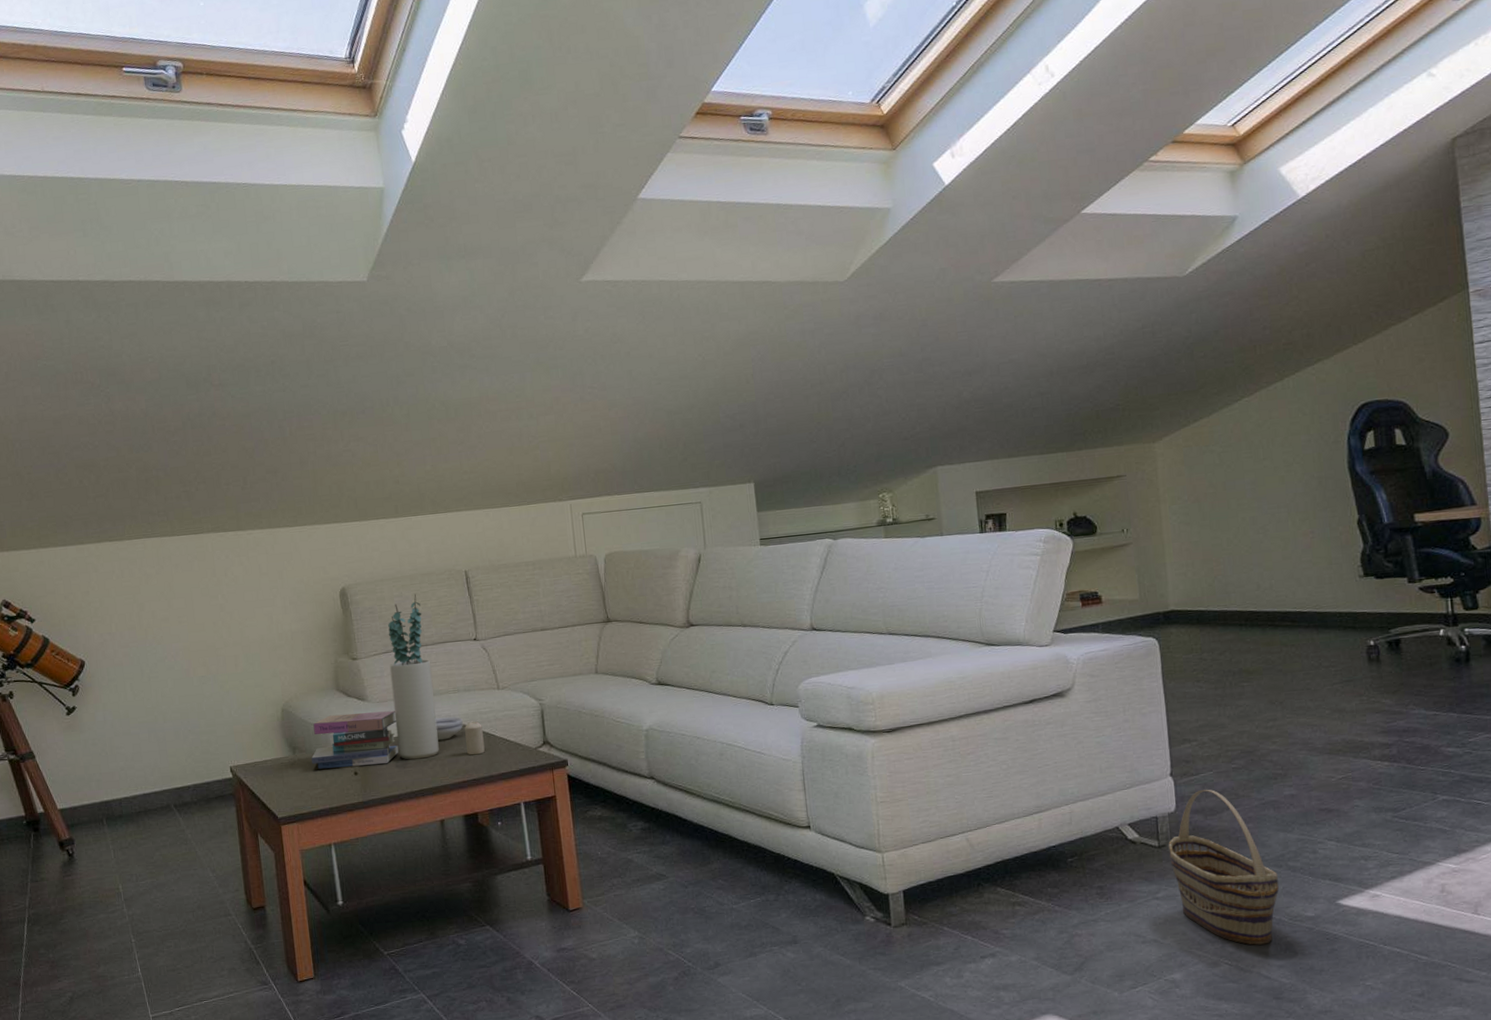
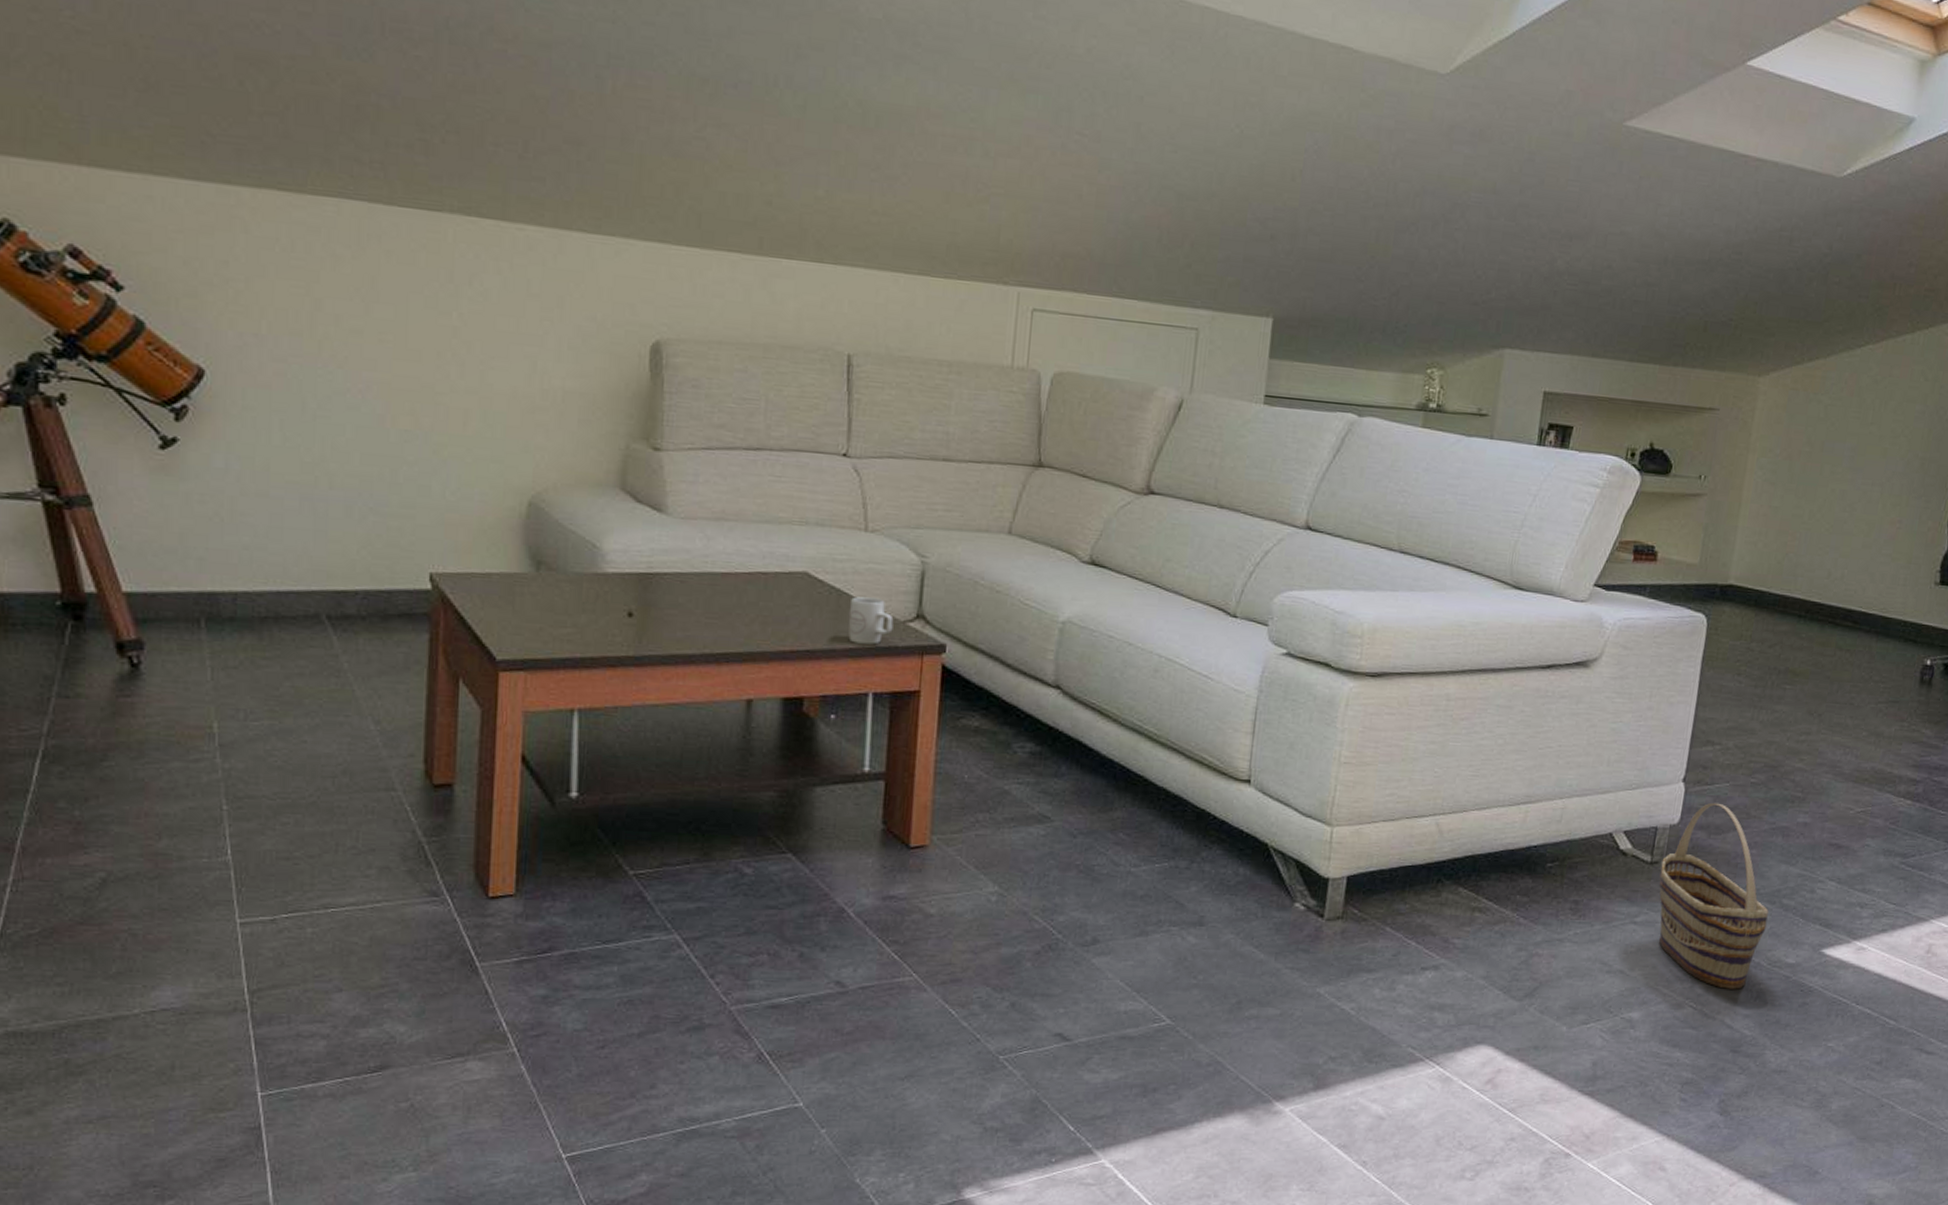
books: present [311,710,399,769] -> none [564,524,707,607]
vase: present [388,593,439,760] -> none [701,372,773,610]
bowl: present [435,716,463,741] -> none [762,555,806,589]
candle: present [465,721,485,756] -> none [804,569,833,618]
mug: none [496,734,529,769] -> present [847,596,894,645]

